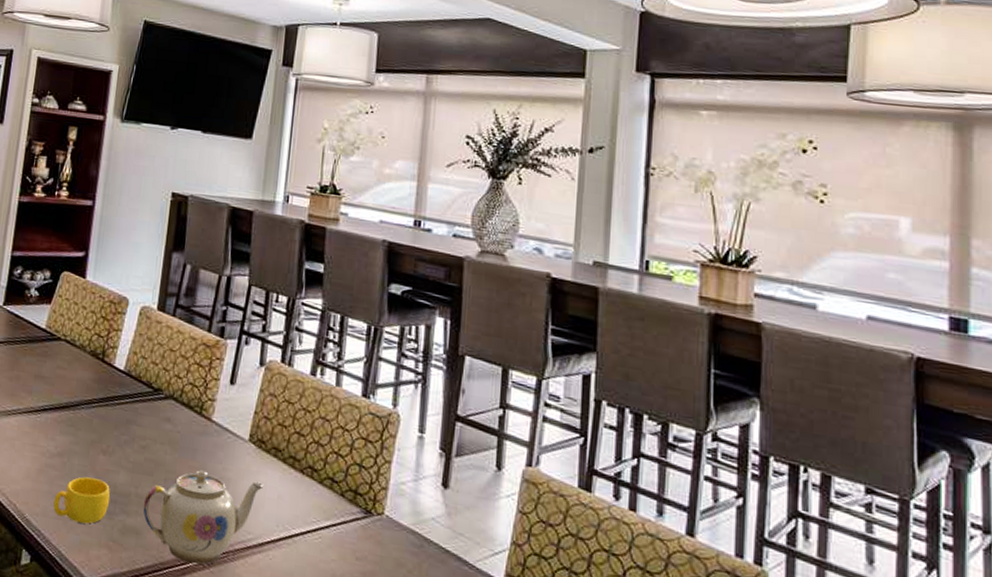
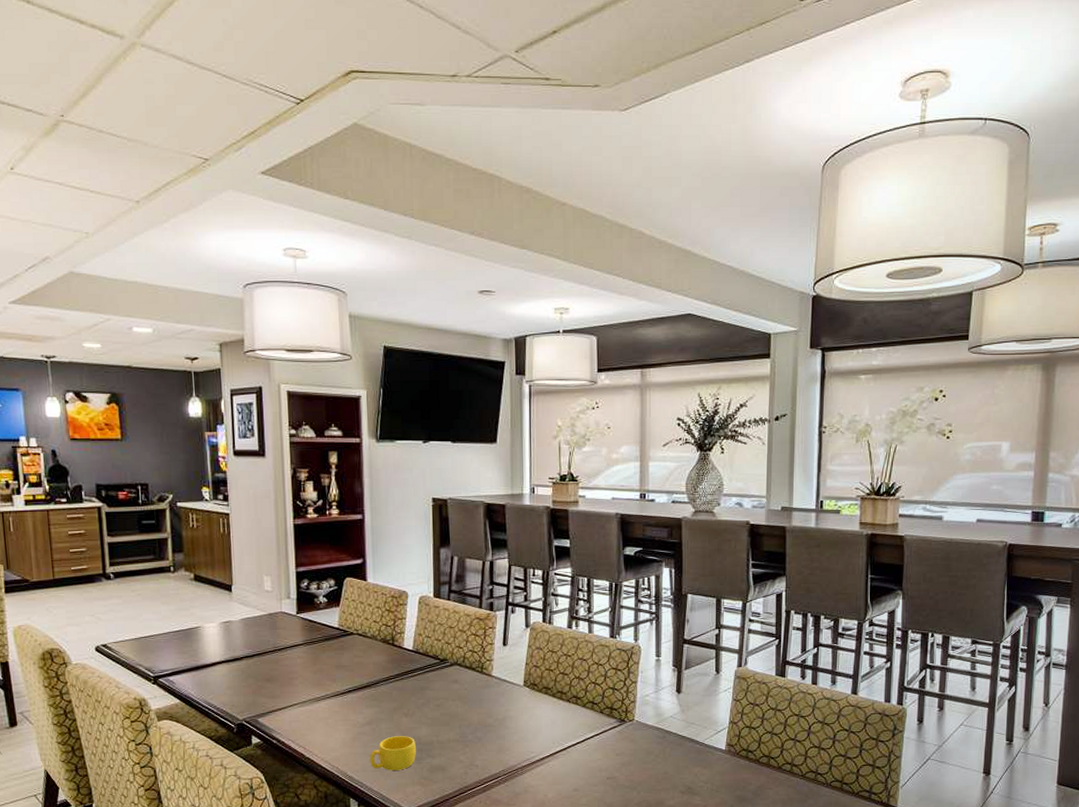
teapot: present [143,470,264,565] -> none [444,714,540,783]

